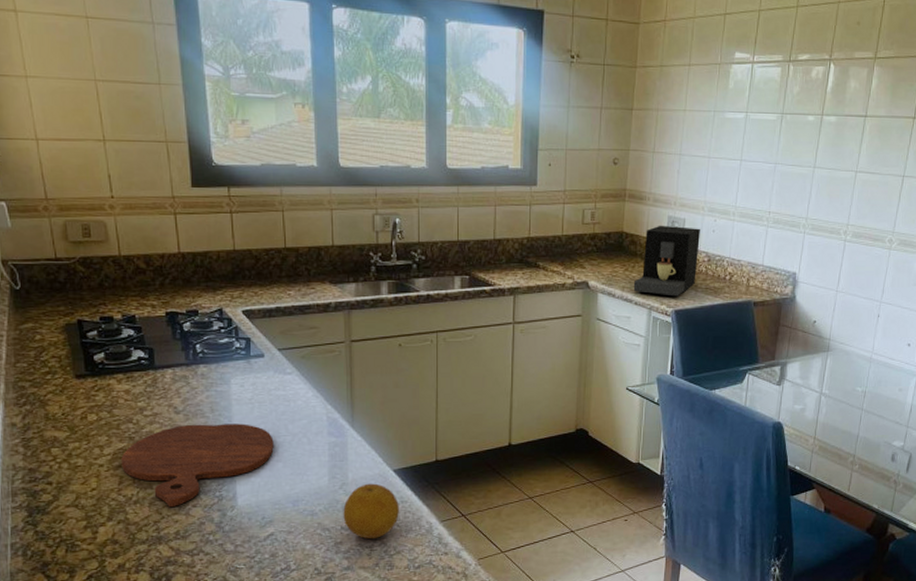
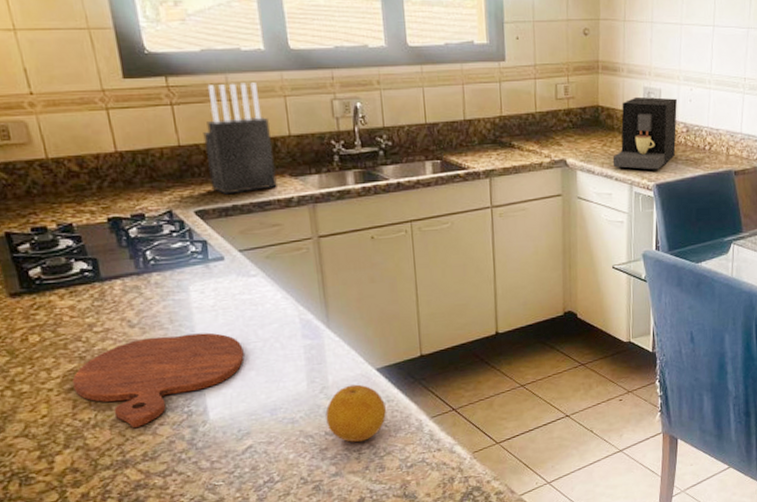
knife block: none [256,195,318,297] -> present [203,82,277,195]

